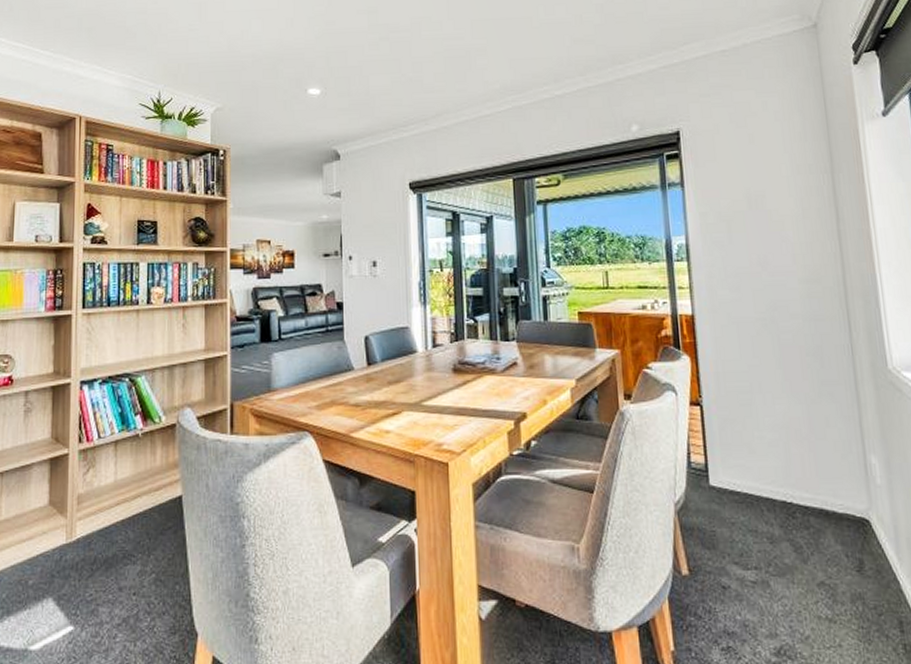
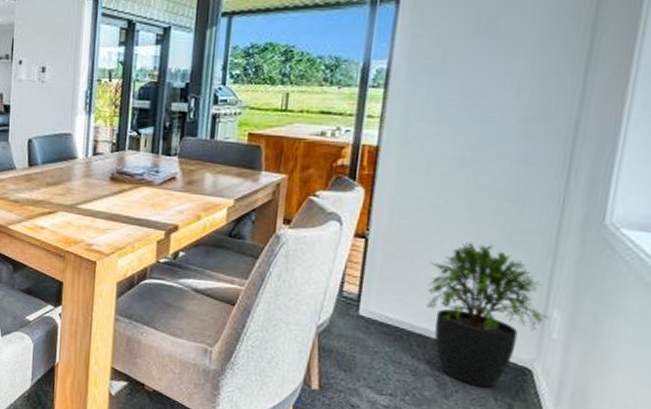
potted plant: none [761,398,869,545] -> present [426,241,549,388]

